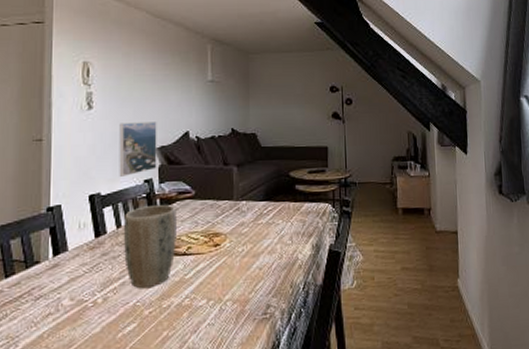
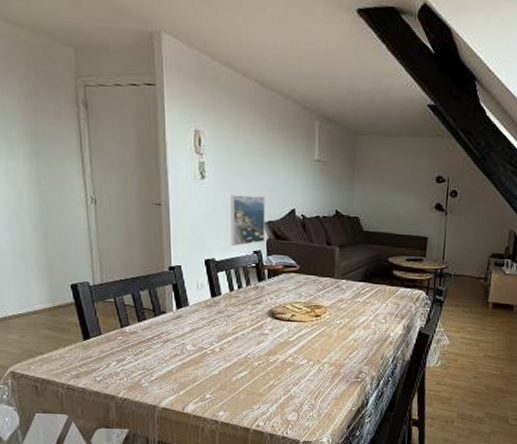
plant pot: present [124,205,176,289] -> none [236,275,282,345]

